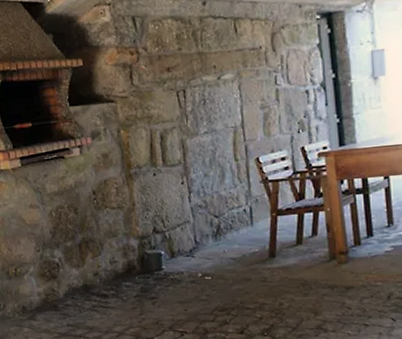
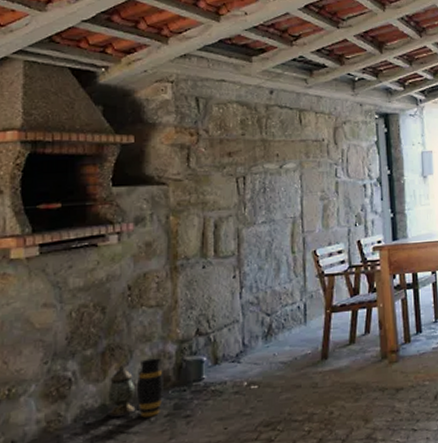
lantern: none [86,256,111,294] -> present [107,366,136,417]
vase: none [109,250,131,297] -> present [137,357,163,418]

